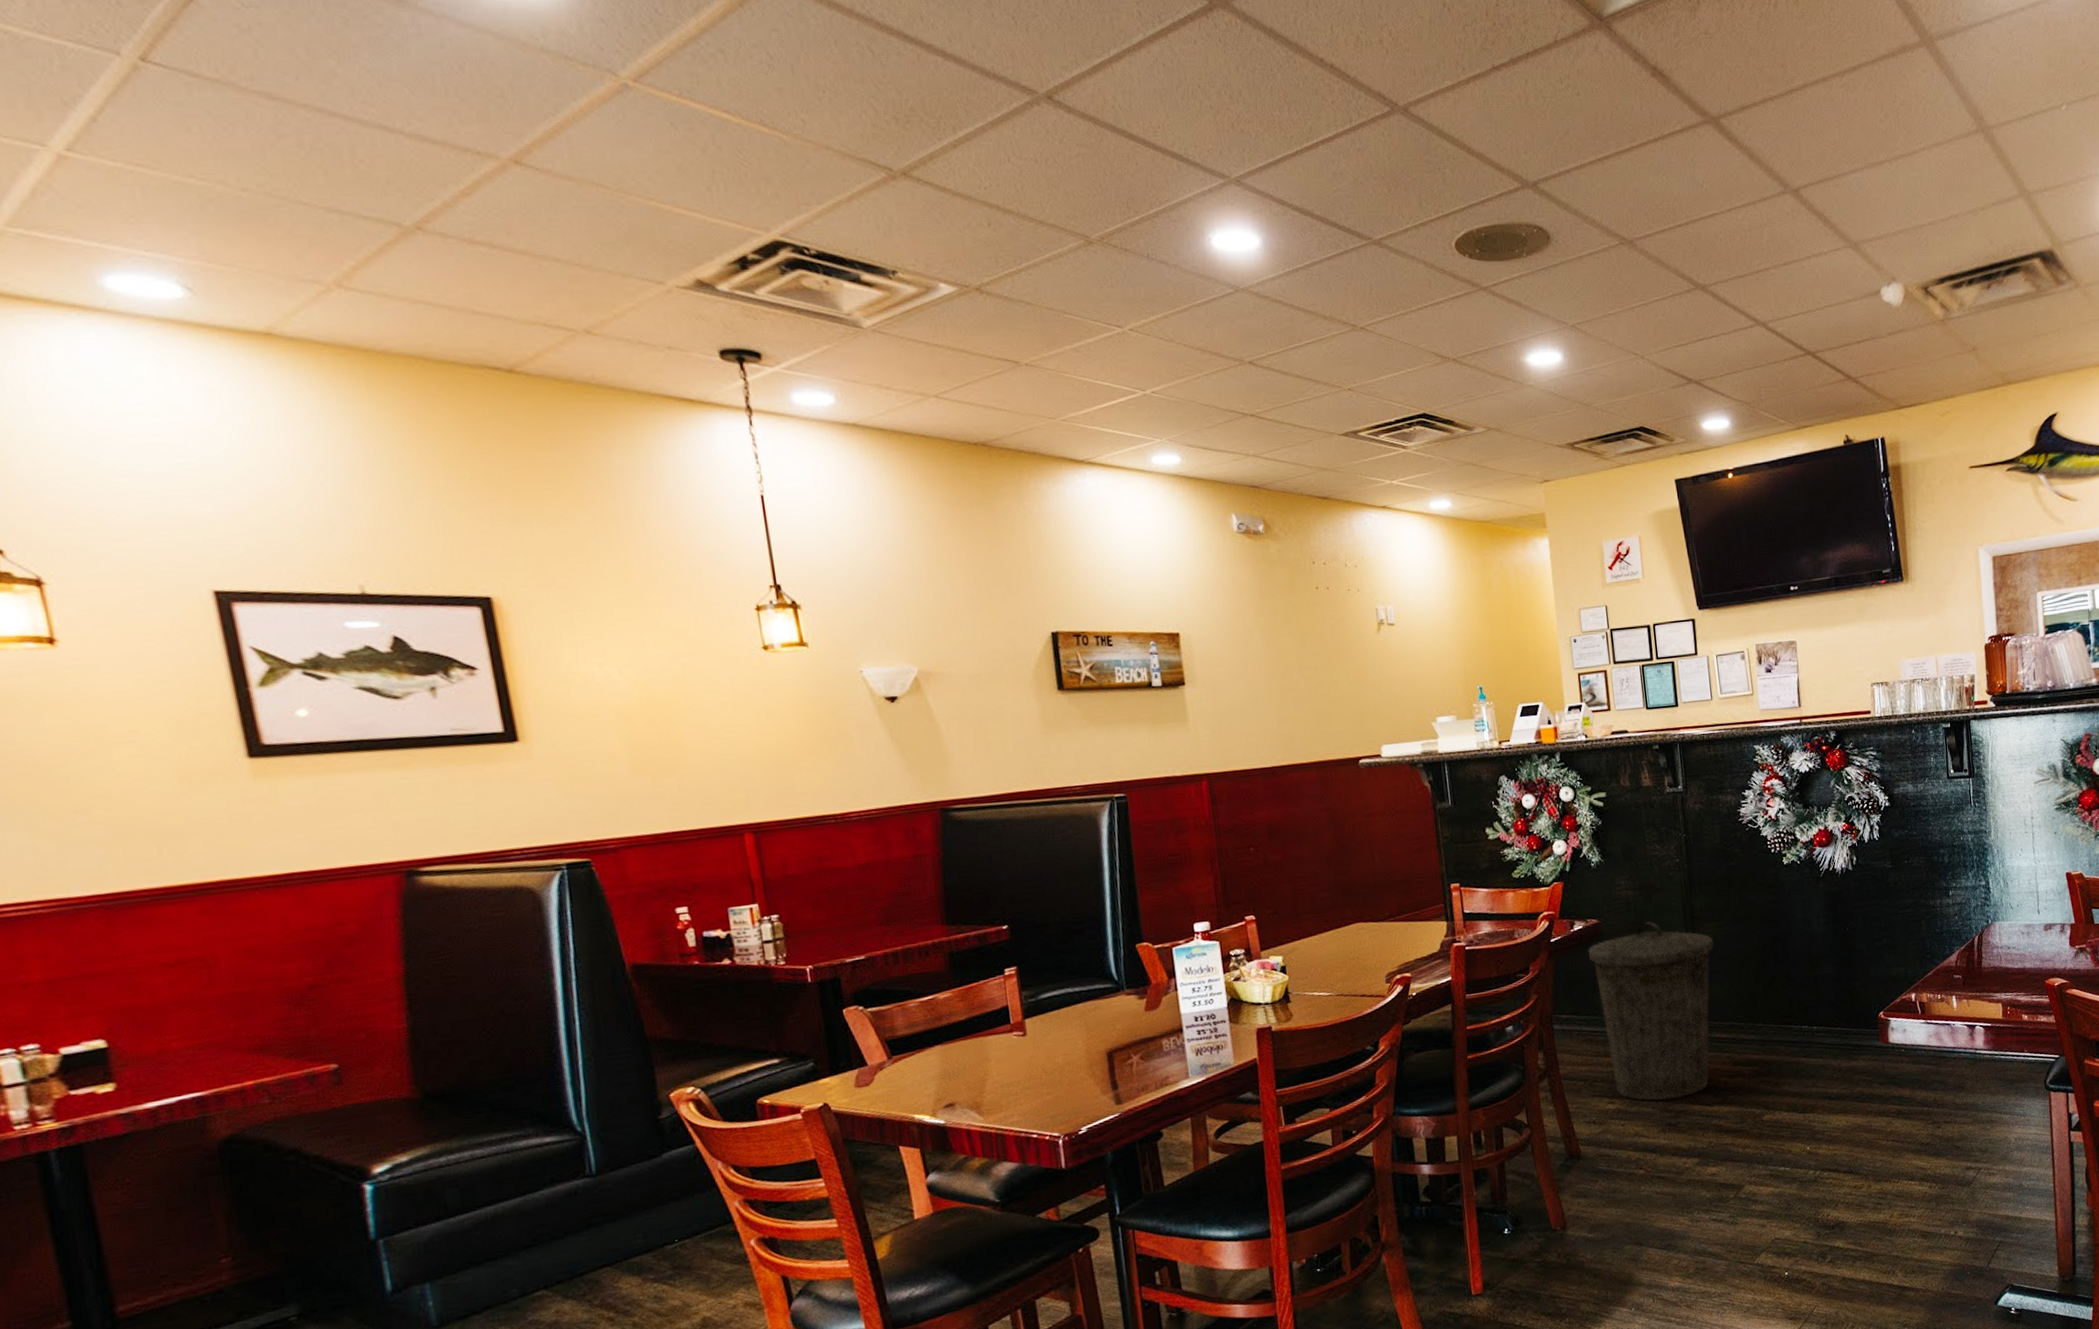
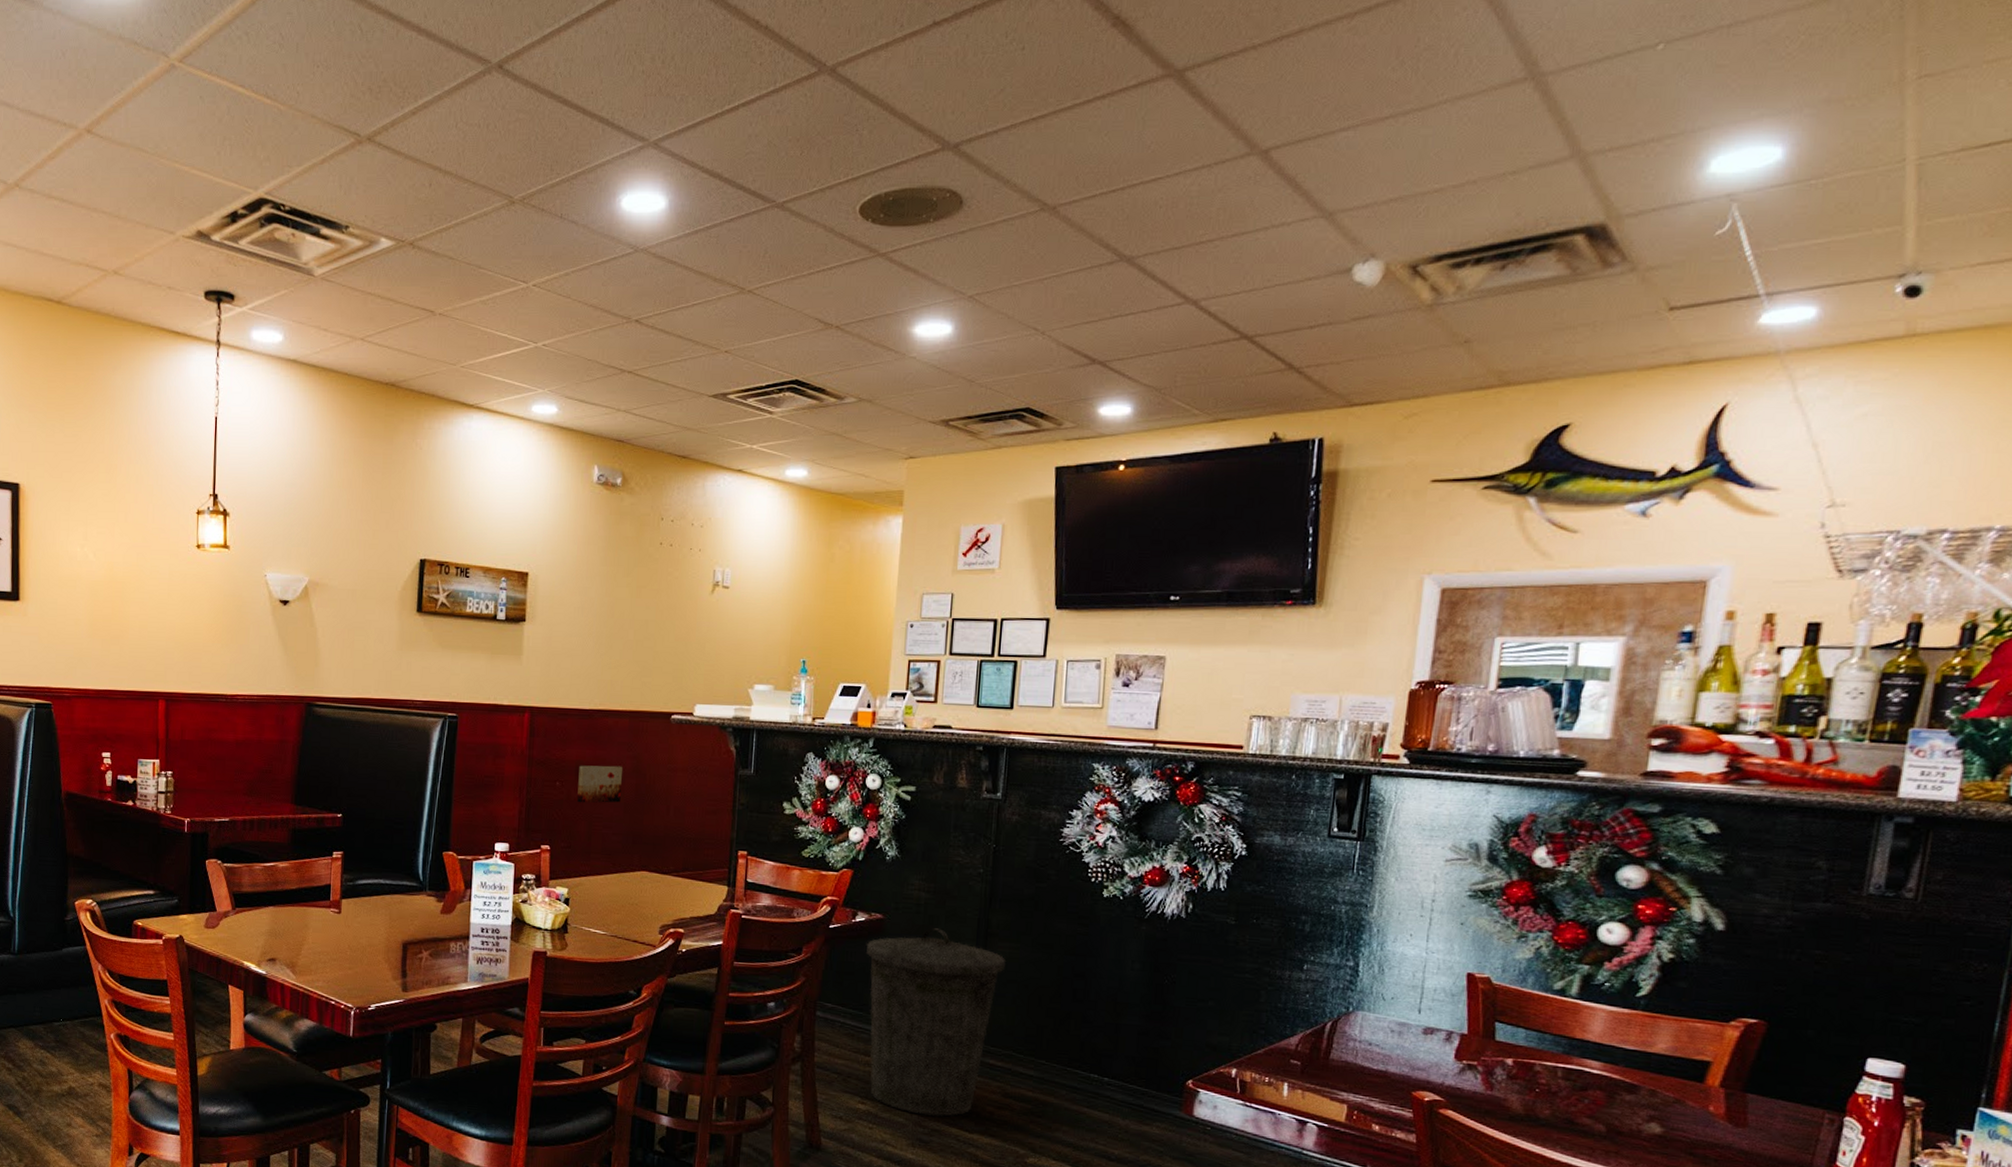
wall art: none [1271,820,1322,866] -> present [577,765,622,803]

